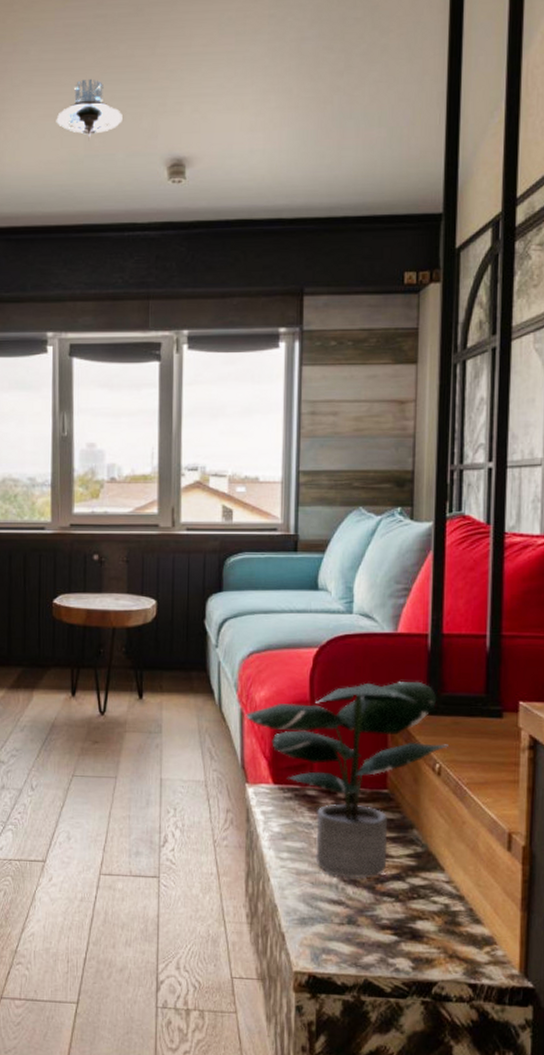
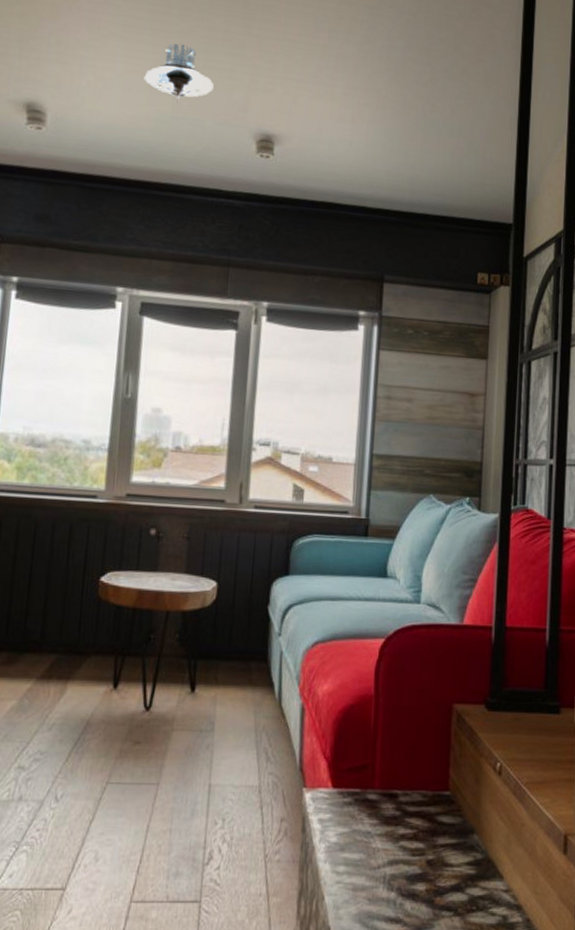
potted plant: present [246,682,448,879] -> none [307,676,509,892]

